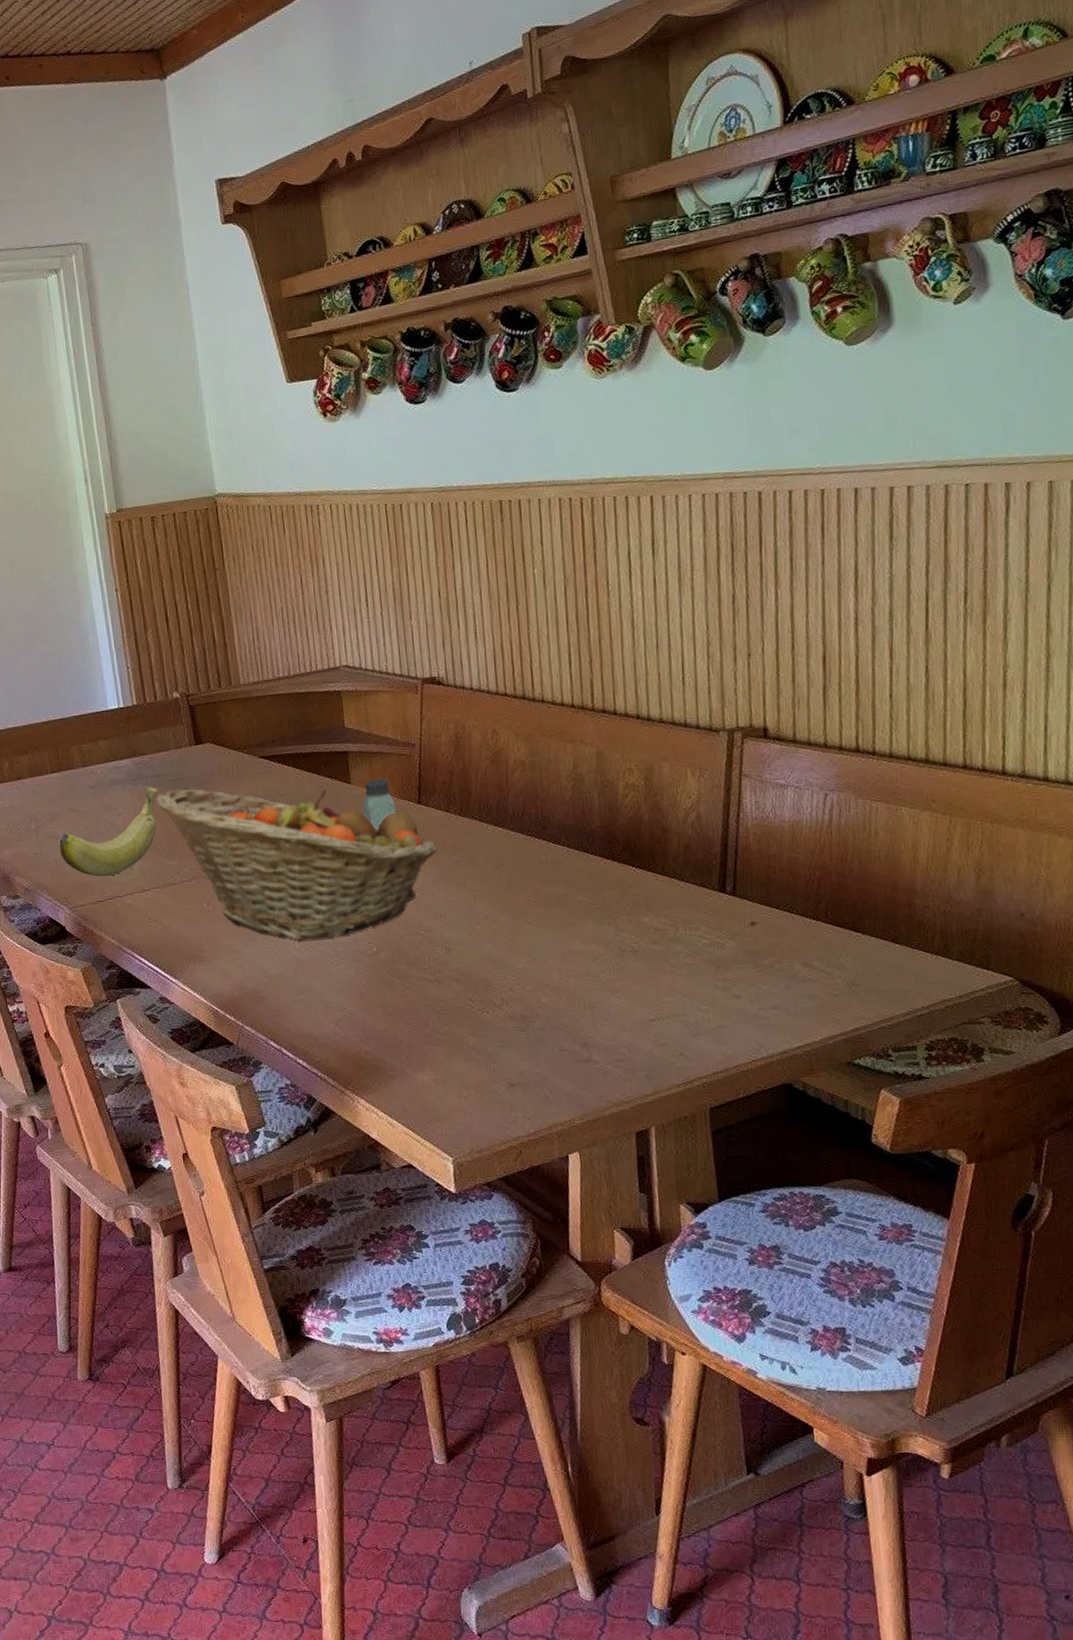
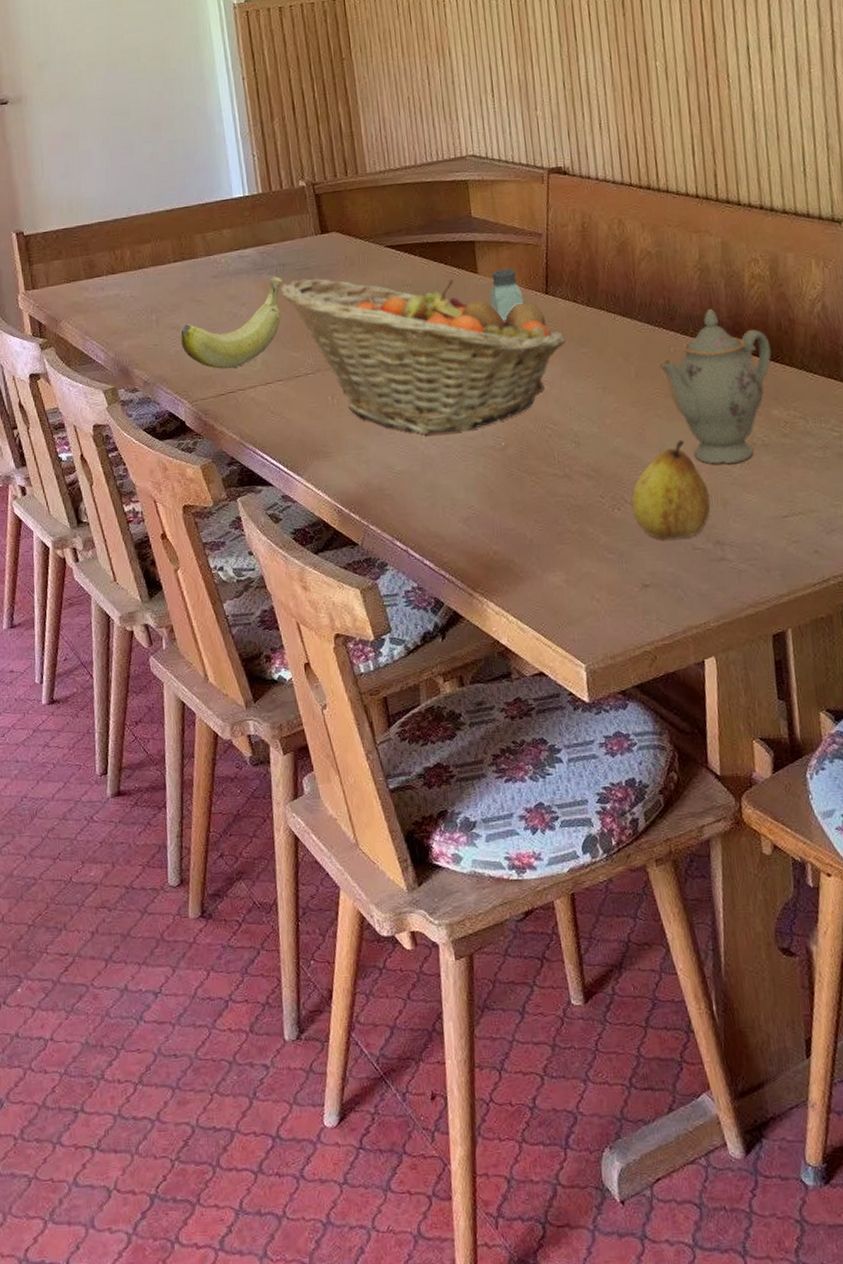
fruit: none [500,946,579,1042] -> present [631,439,711,540]
teapot: none [528,818,644,970] -> present [657,309,772,465]

